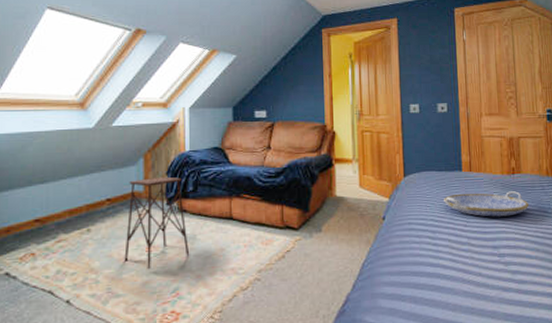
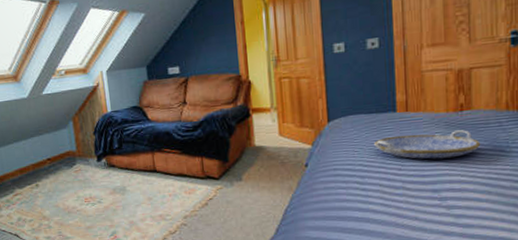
side table: present [124,176,190,270] -> none [63,136,122,217]

